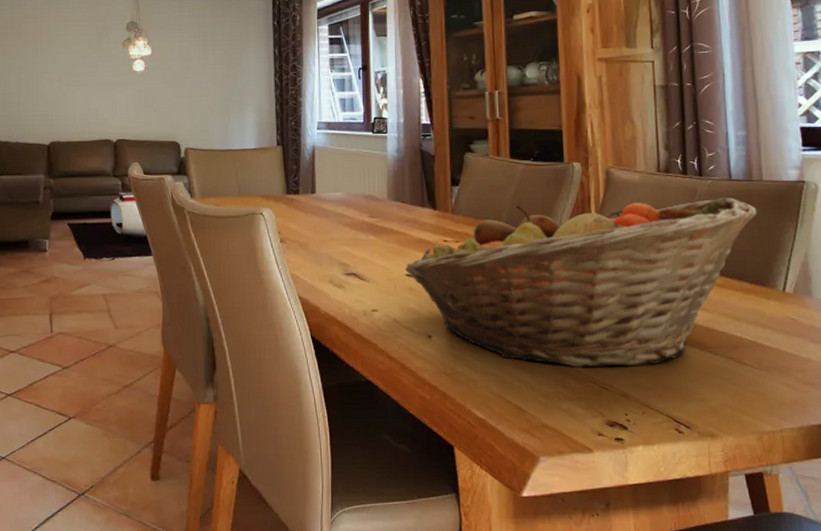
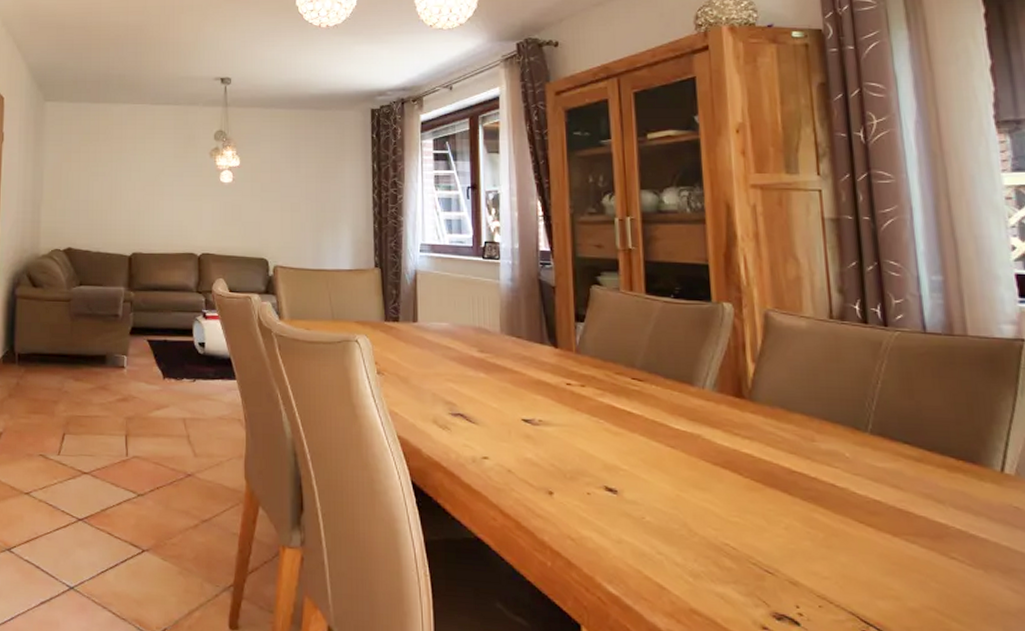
fruit basket: present [404,196,757,368] -> none [520,348,962,550]

